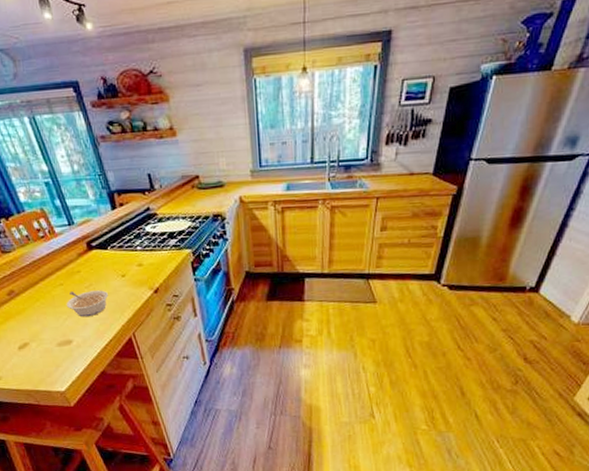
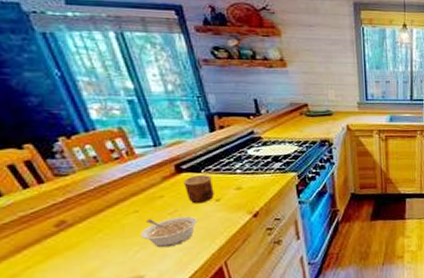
cup: none [94,251,120,279] -> present [184,175,214,204]

